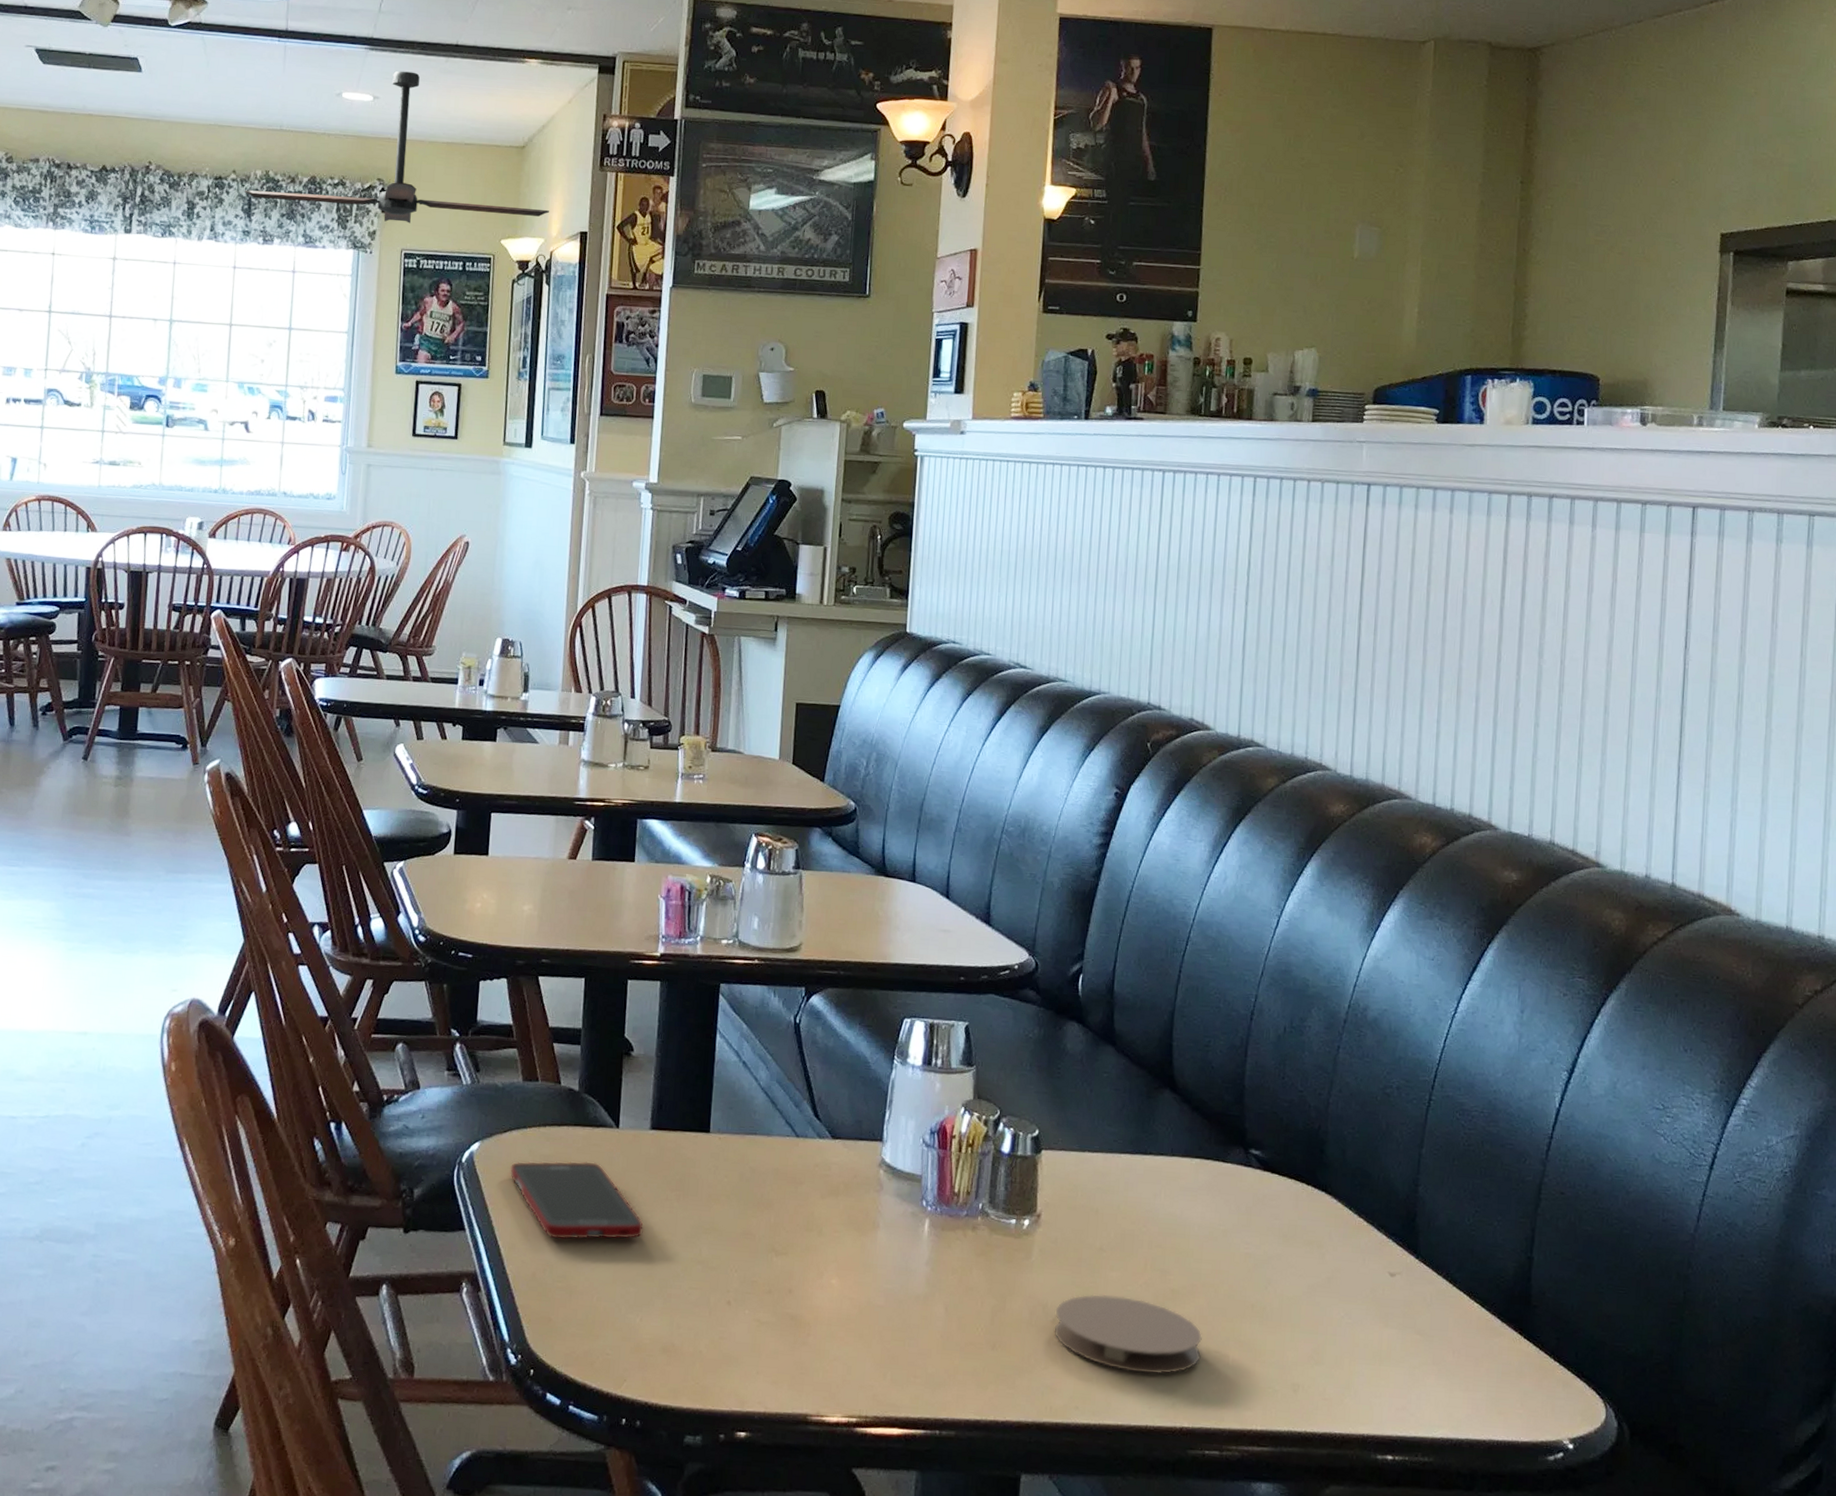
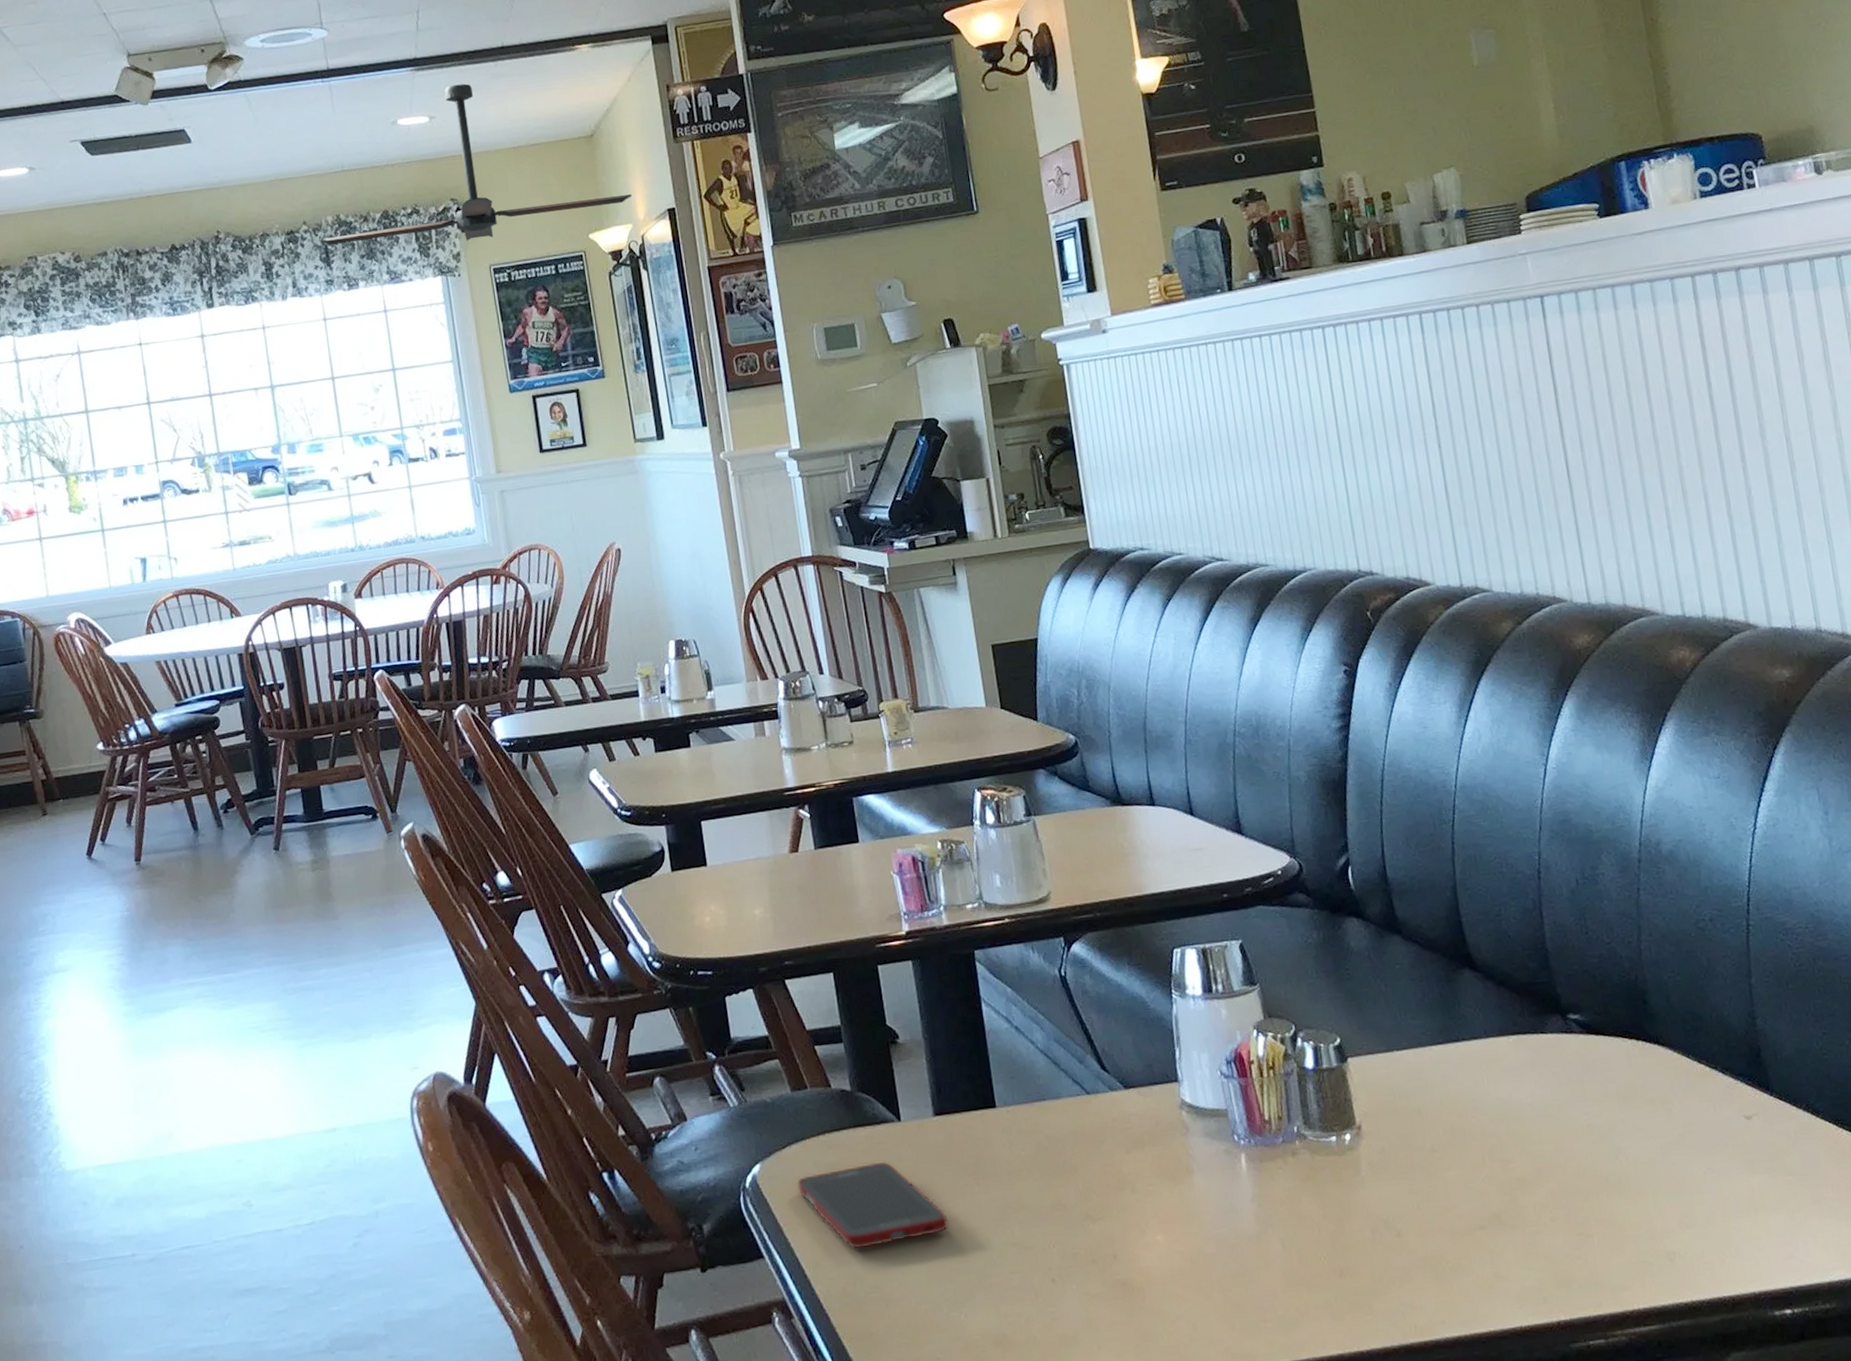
coaster: present [1054,1294,1202,1374] -> none [1397,1195,1564,1274]

